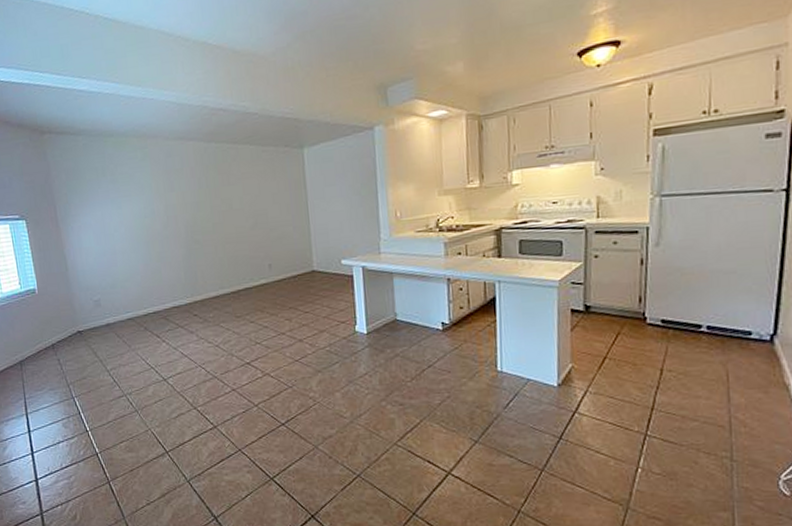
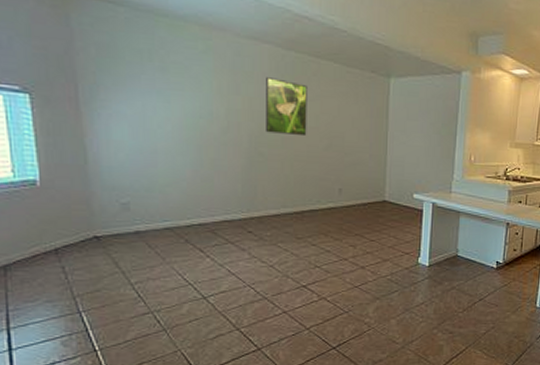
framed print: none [194,170,234,221] -> present [266,77,307,137]

